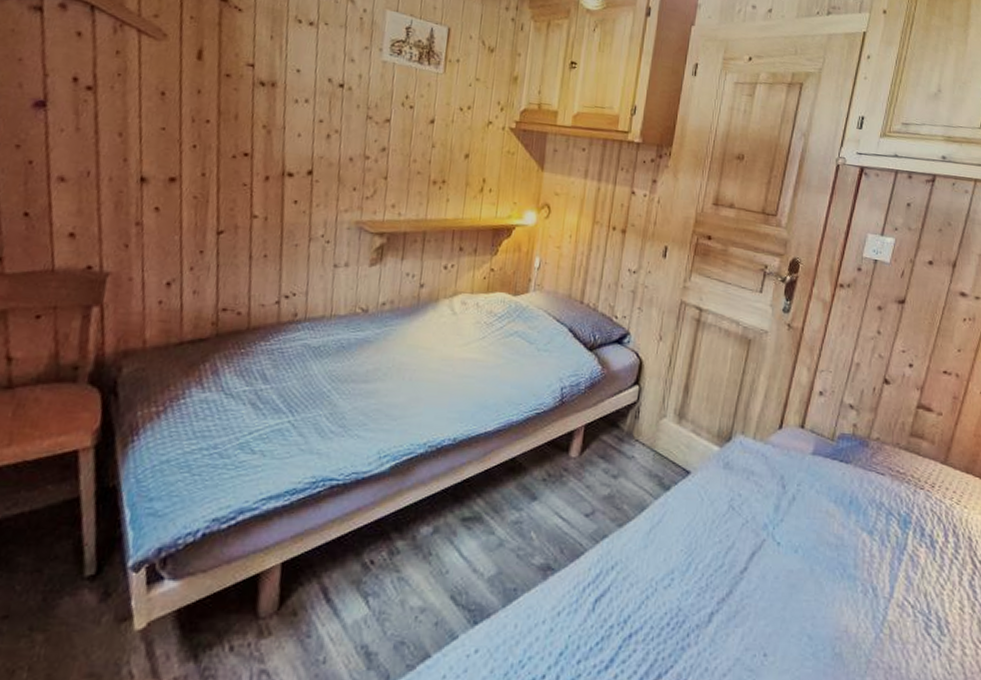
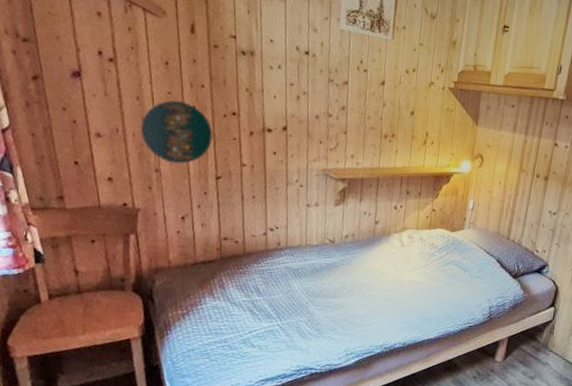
decorative plate: none [120,137,217,216] -> present [140,100,213,164]

